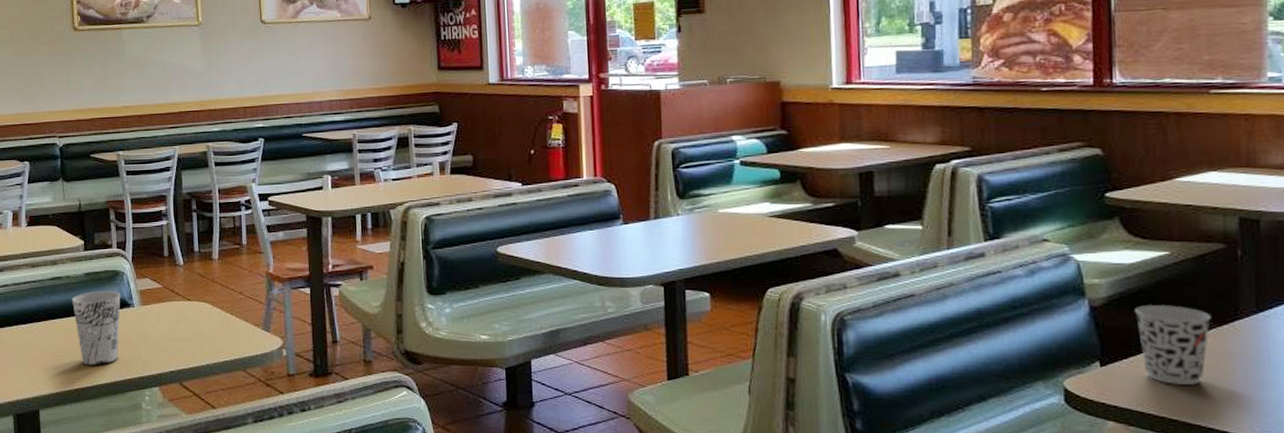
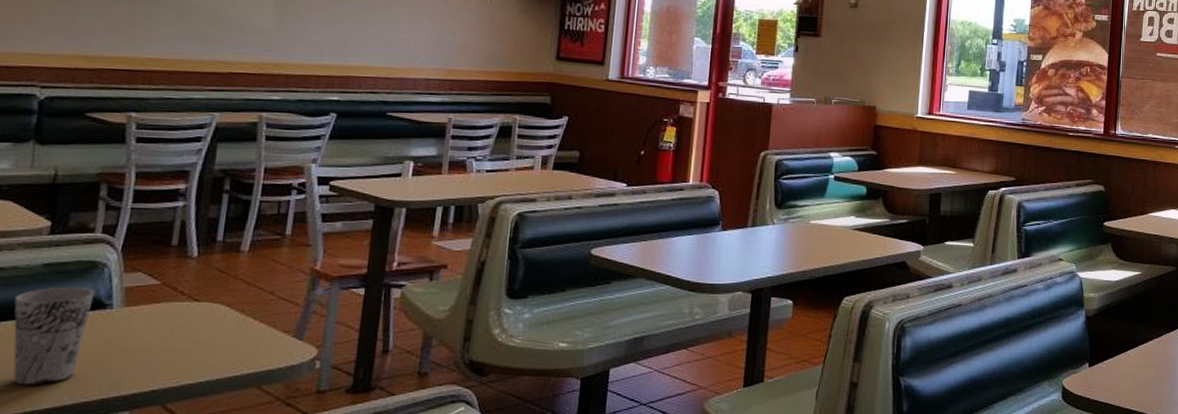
cup: present [1135,305,1212,385] -> none [1115,315,1164,381]

